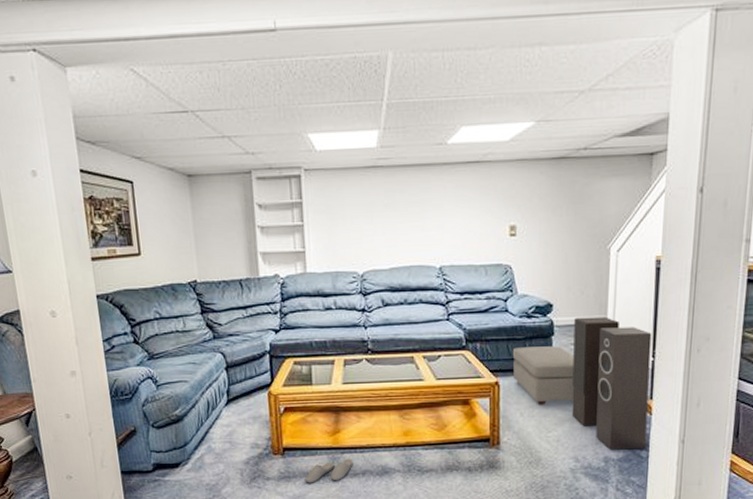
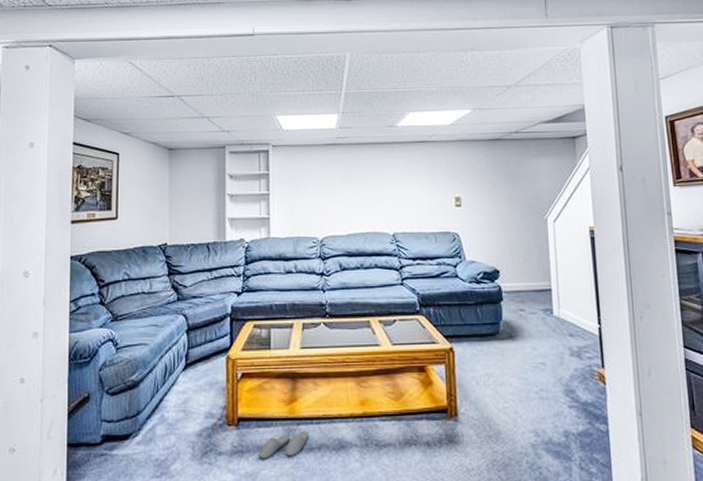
ottoman: present [512,346,575,406] -> none [464,312,527,374]
stereo: present [571,316,652,450] -> none [521,283,604,423]

